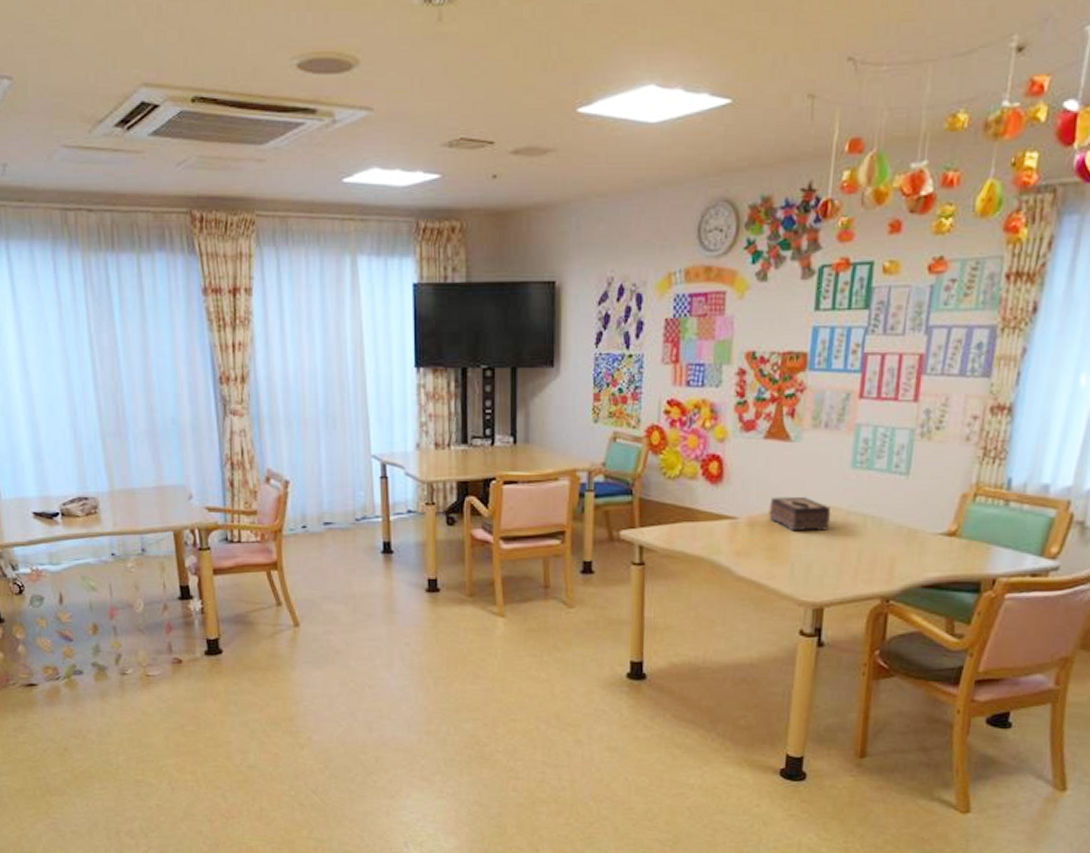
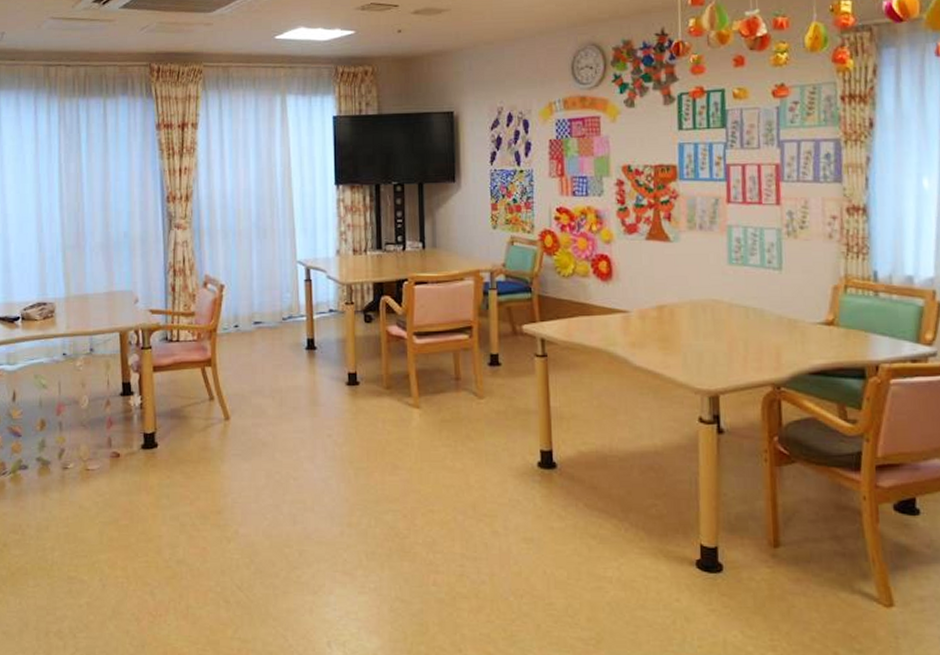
tissue box: present [768,497,831,532] -> none [657,292,715,323]

